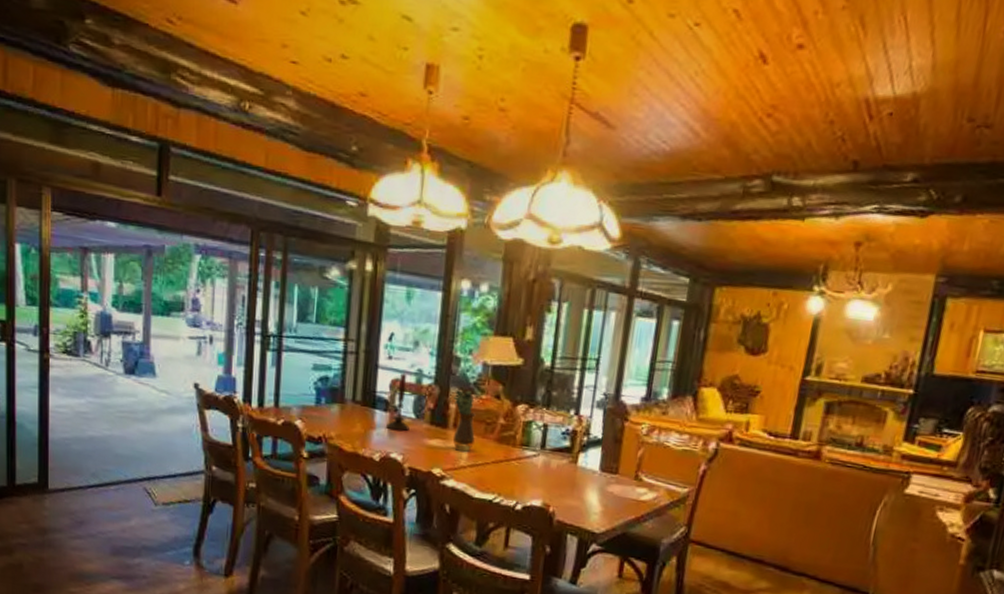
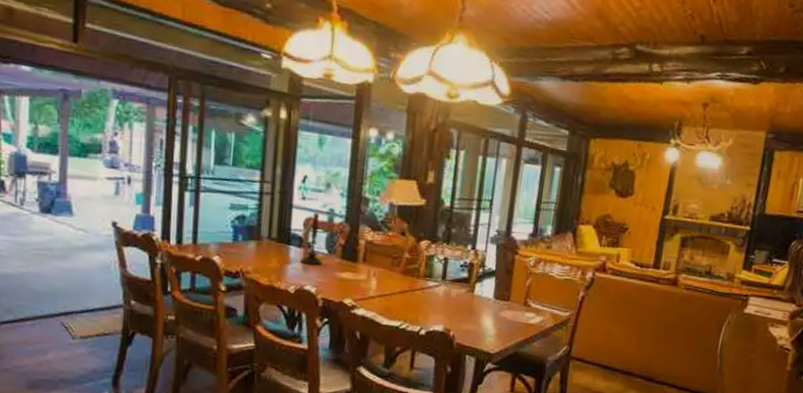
vase: present [452,385,476,453] -> none [362,224,383,284]

